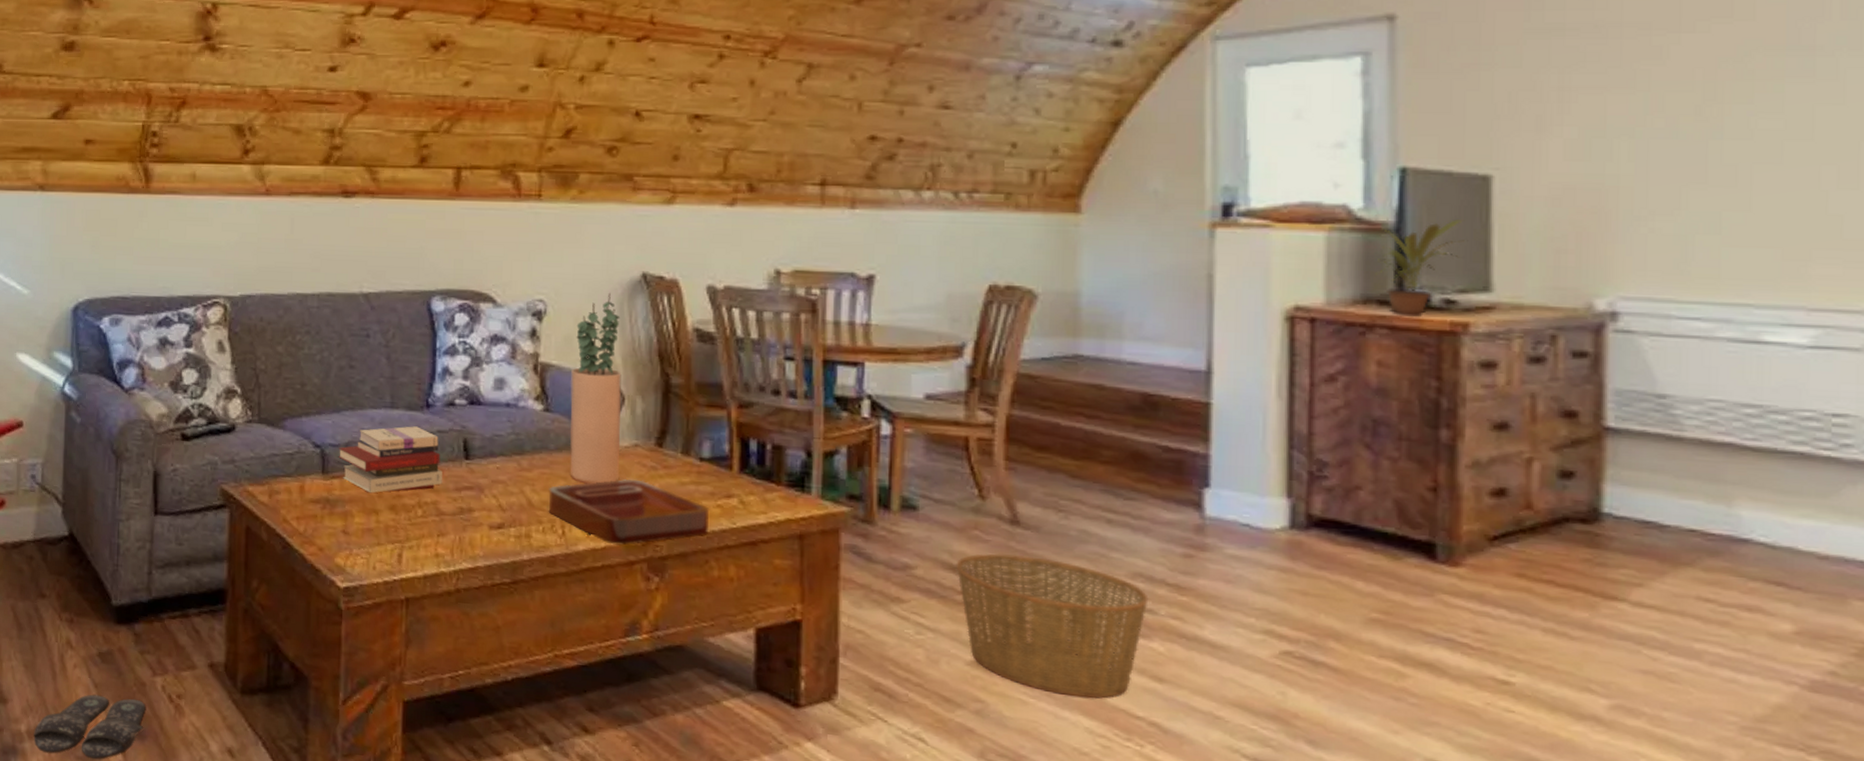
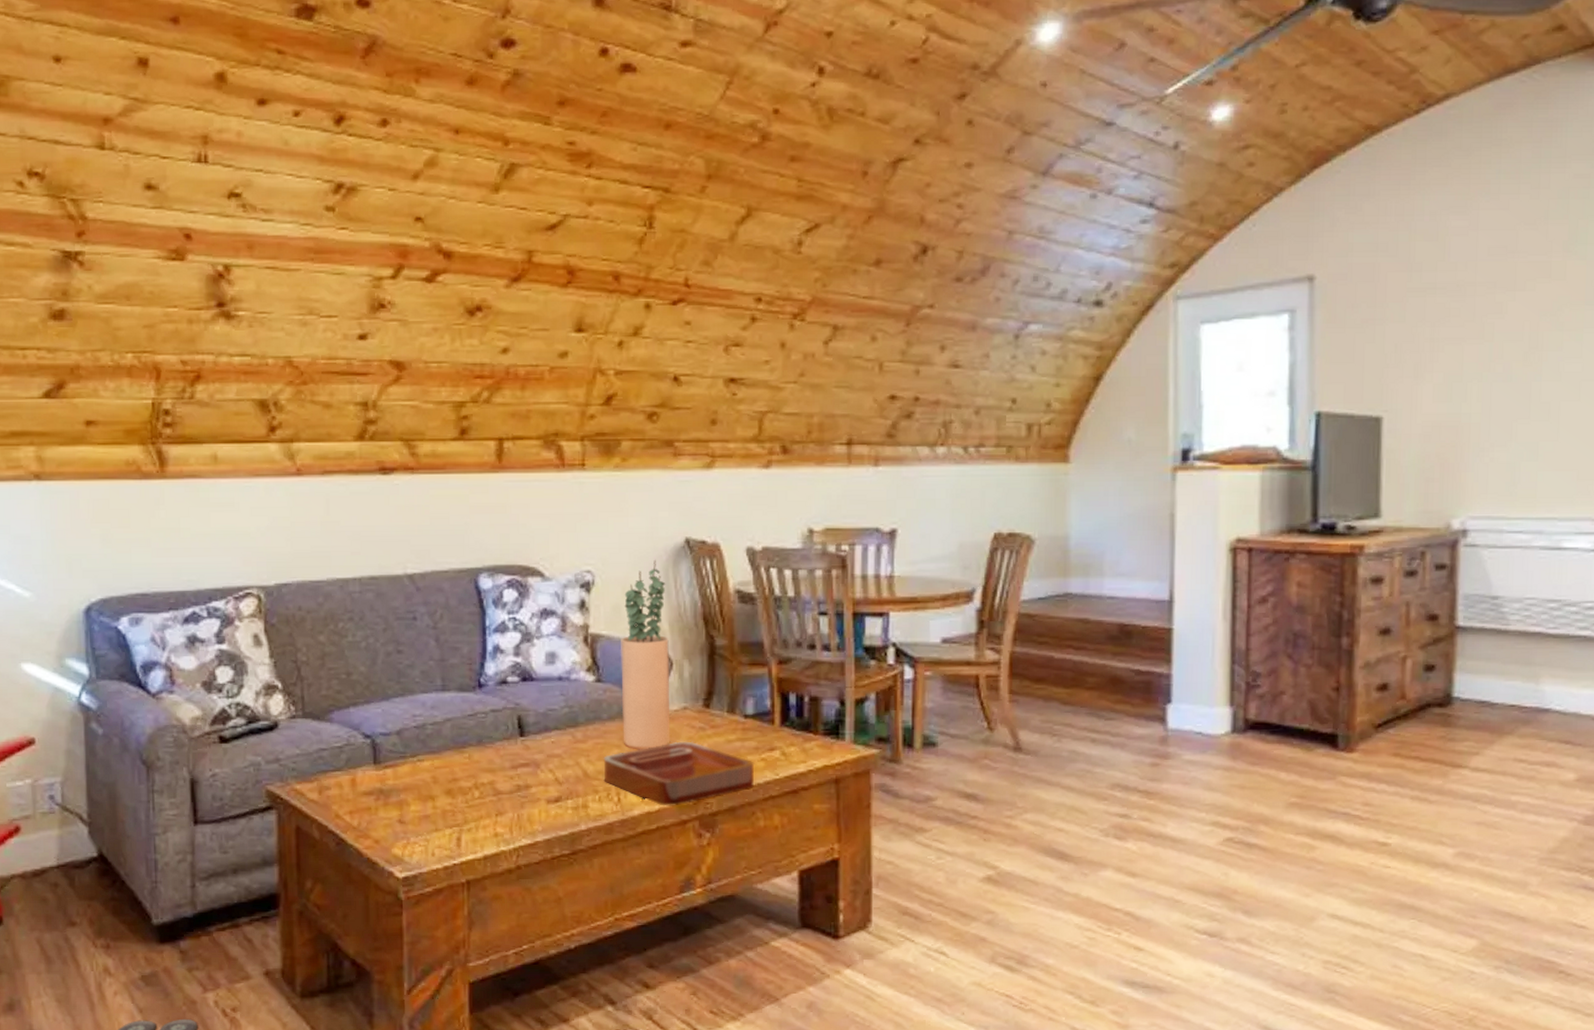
books: present [338,426,442,493] -> none [389,707,498,780]
basket: present [956,553,1149,699] -> none [969,778,1124,898]
potted plant: present [1375,220,1465,318] -> none [1297,456,1362,543]

